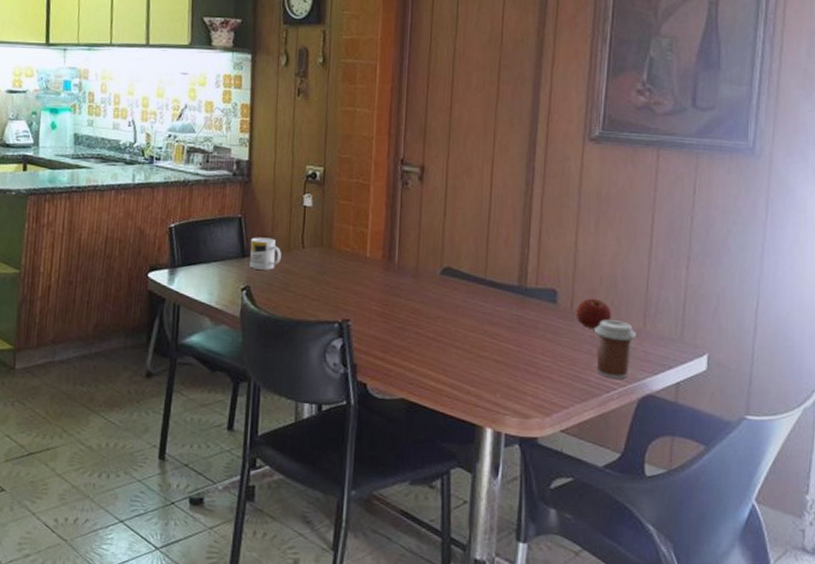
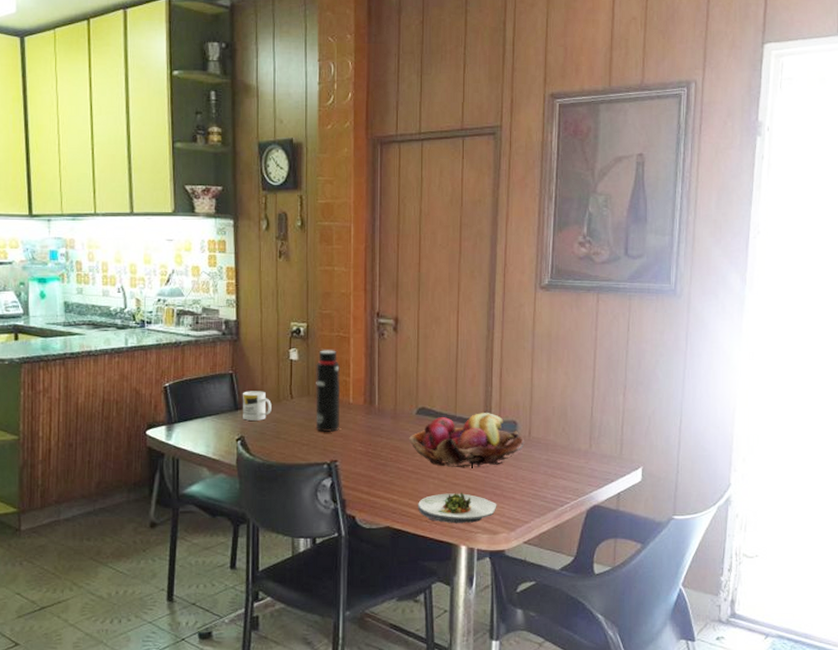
water bottle: none [327,197,358,289] -> present [315,350,341,433]
fruit basket: none [431,277,566,340] -> present [409,413,525,468]
salad plate: none [438,366,530,403] -> present [418,492,497,524]
apple: present [575,298,612,329] -> none [533,426,564,452]
coffee cup: present [595,319,637,379] -> none [549,444,585,494]

